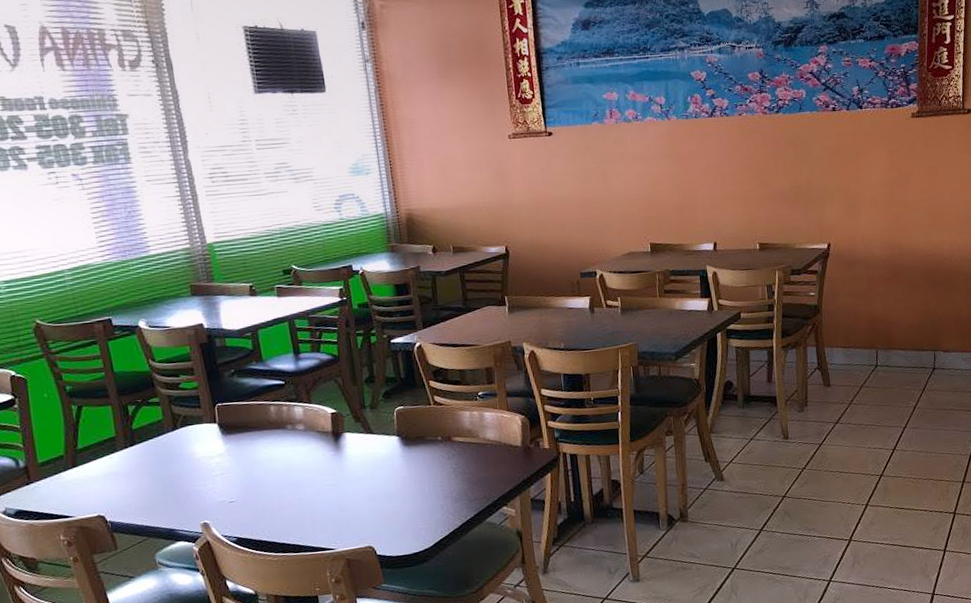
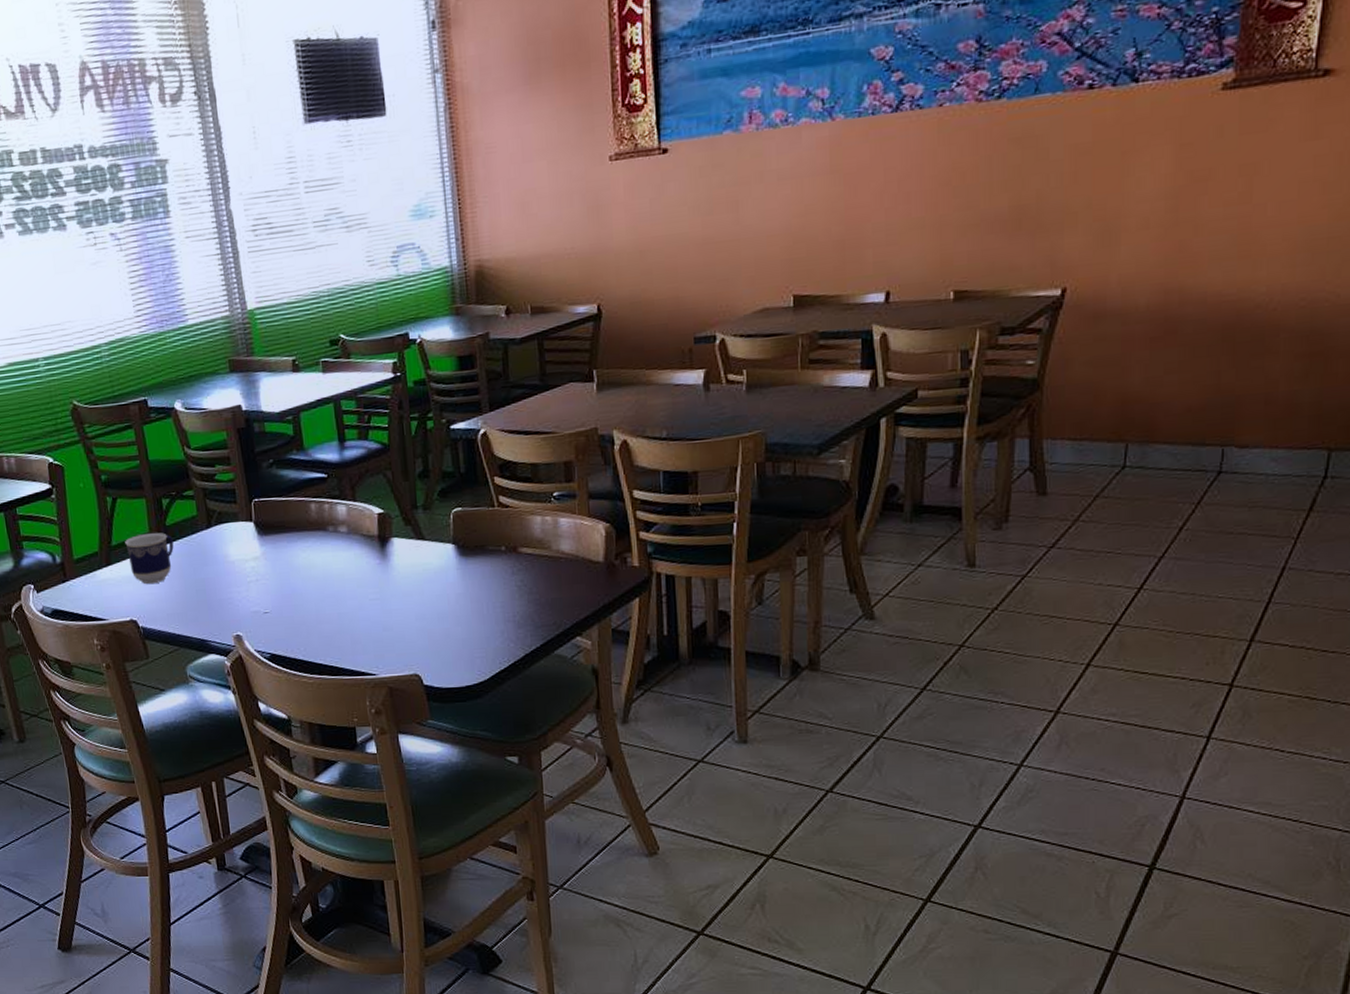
cup: none [91,435,141,483] -> present [125,532,174,585]

